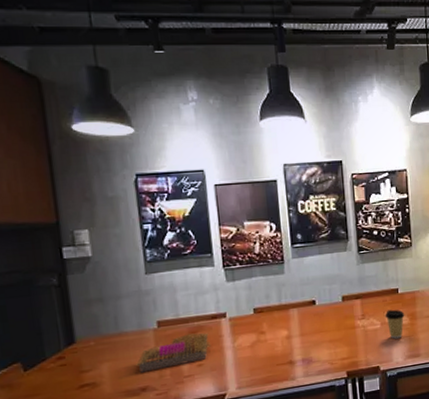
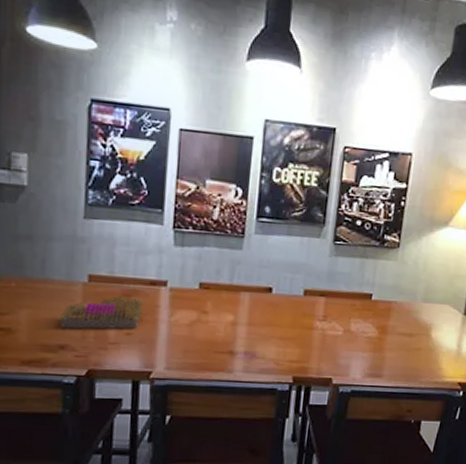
coffee cup: present [385,309,405,339] -> none [350,316,374,352]

